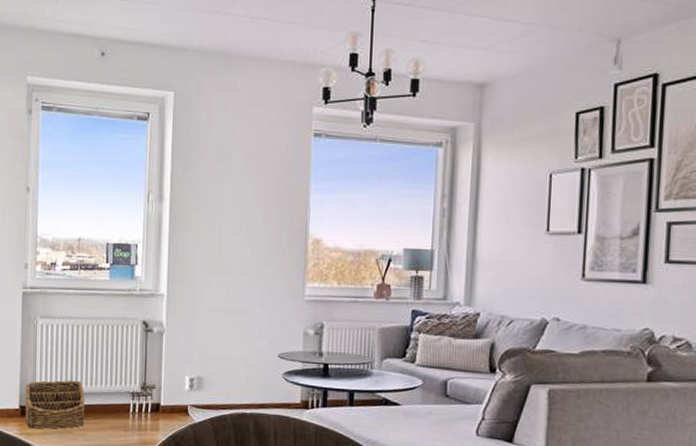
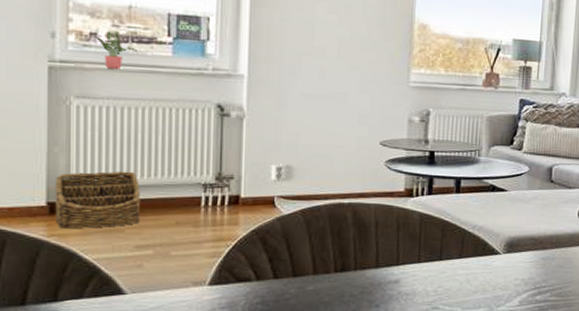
potted plant: none [54,260,84,294] -> present [95,30,137,70]

